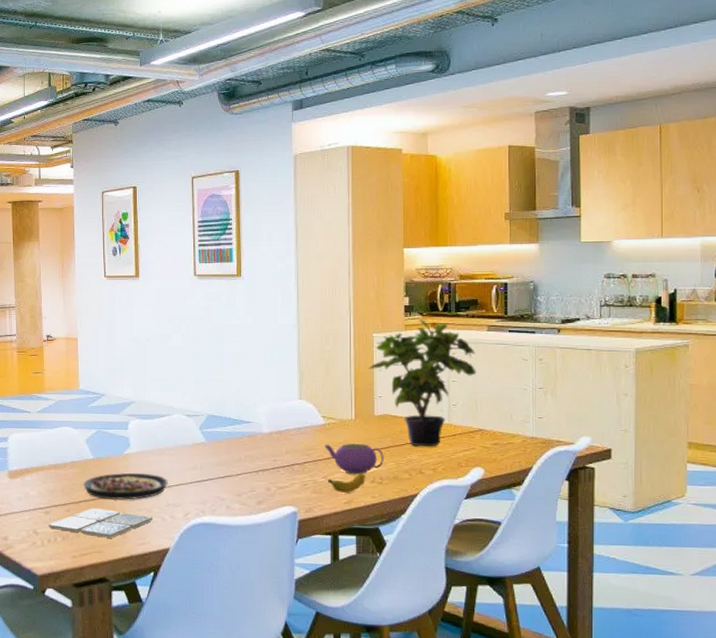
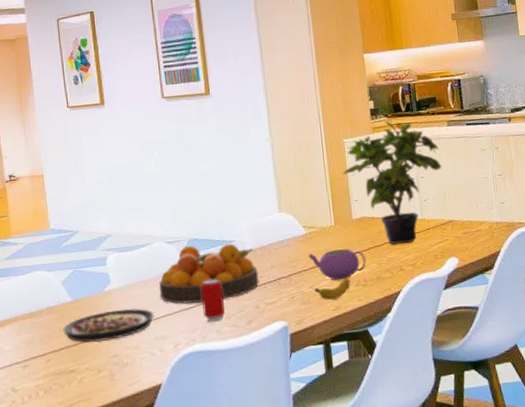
drink coaster: present [48,507,153,538] -> none [28,353,141,384]
fruit bowl: none [175,421,273,478] -> present [159,243,259,304]
beverage can: none [215,456,236,497] -> present [201,279,225,322]

